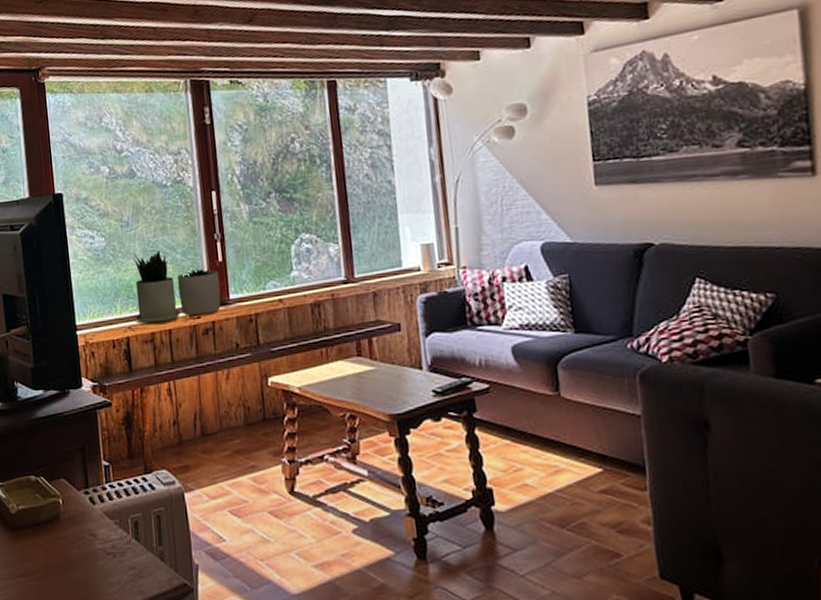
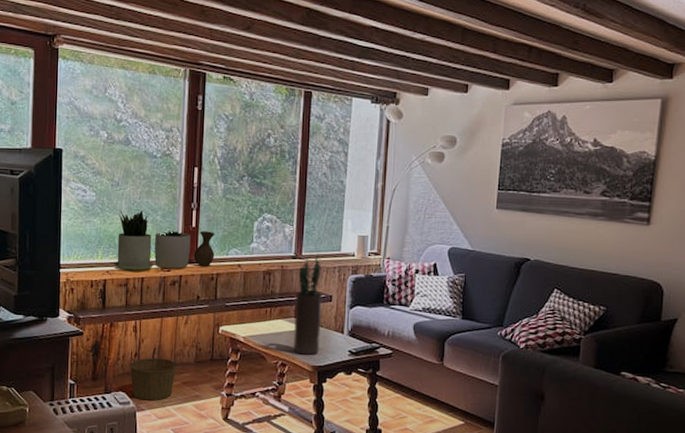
basket: none [168,424,225,478] -> present [129,358,177,401]
vase: none [225,264,250,307] -> present [193,231,215,266]
vase: none [353,272,395,402] -> present [293,253,322,355]

